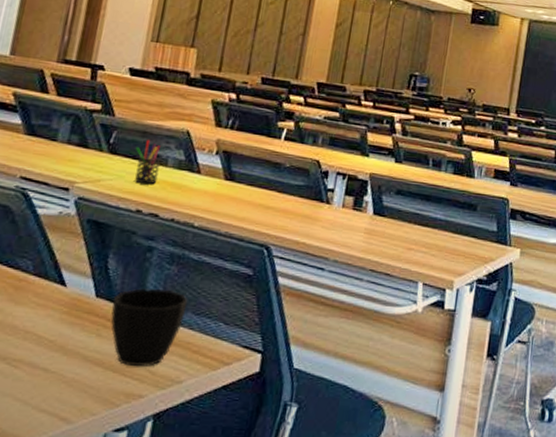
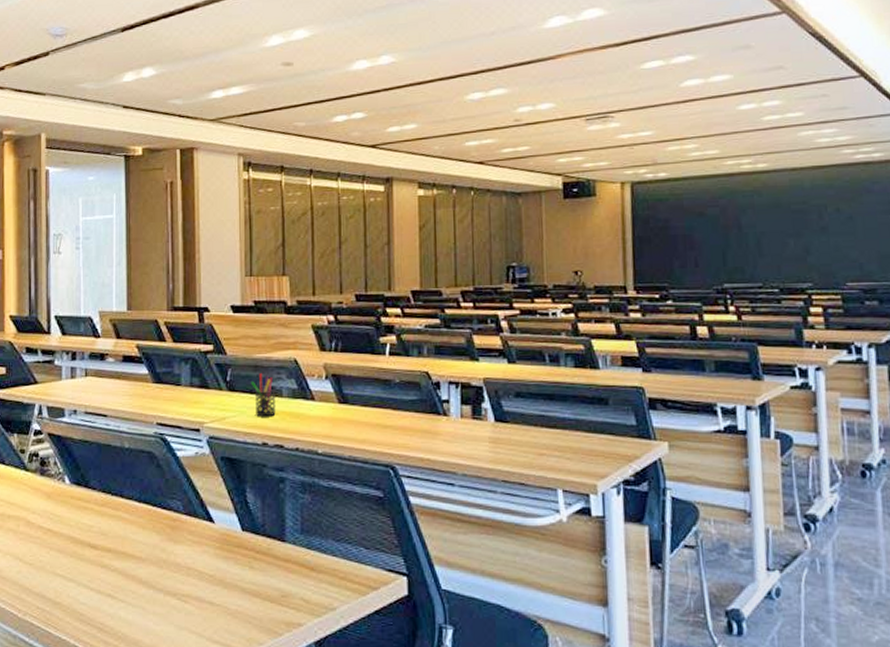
cup: present [110,288,188,367] -> none [257,518,327,596]

